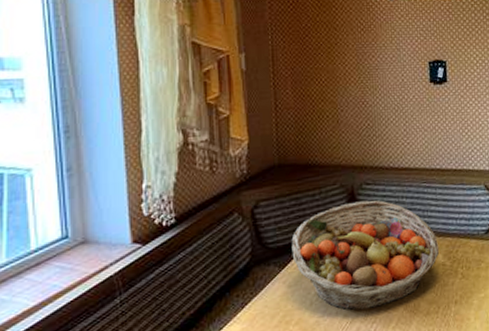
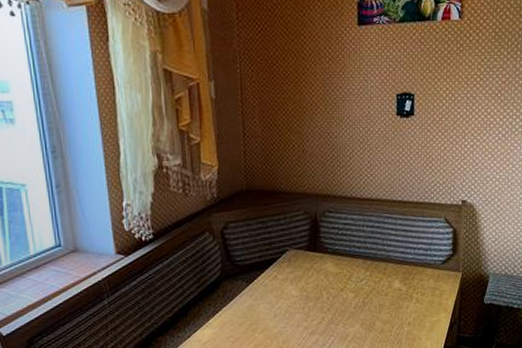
fruit basket: present [291,200,440,311] -> none [258,227,396,325]

